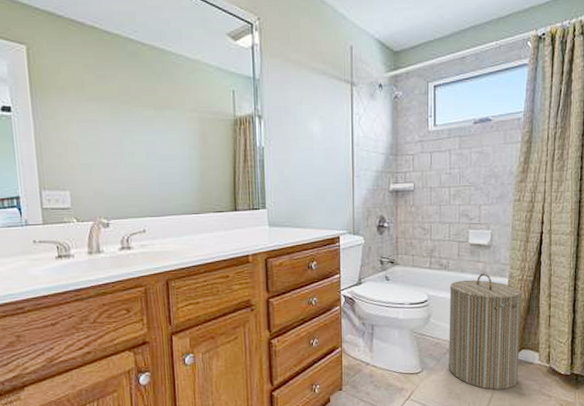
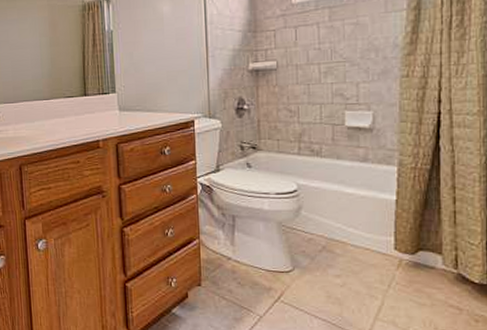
laundry hamper: present [448,273,522,390] -> none [324,160,416,297]

